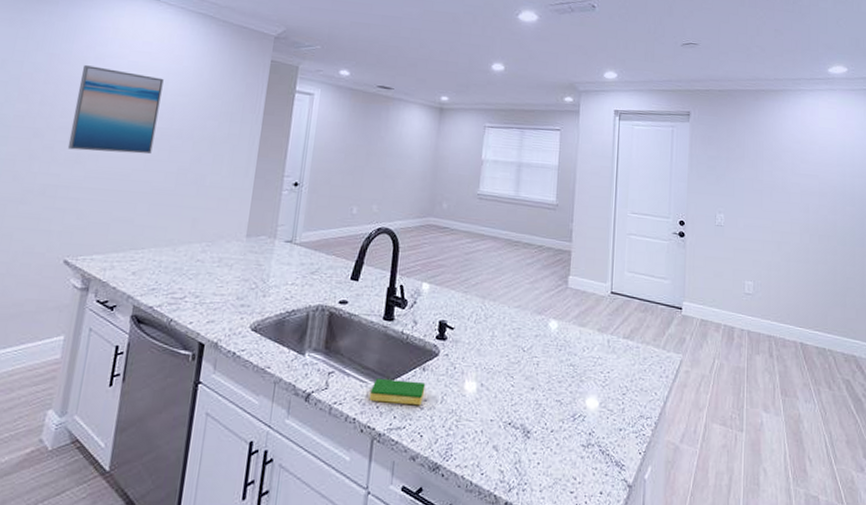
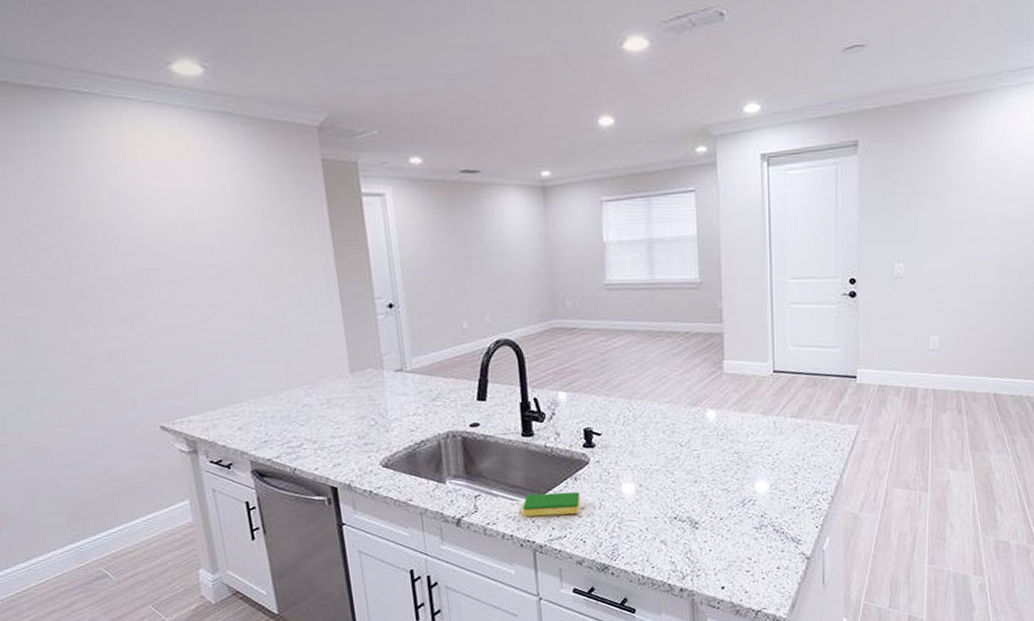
wall art: present [67,65,164,154] -> none [98,202,215,306]

